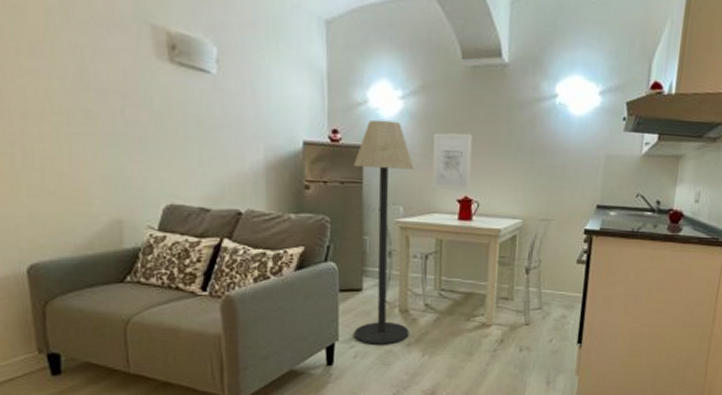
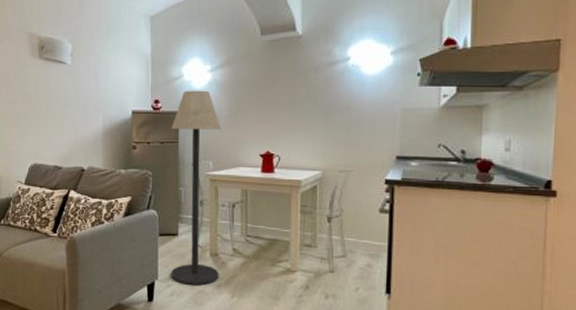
wall art: present [432,132,473,191] -> none [237,96,272,147]

